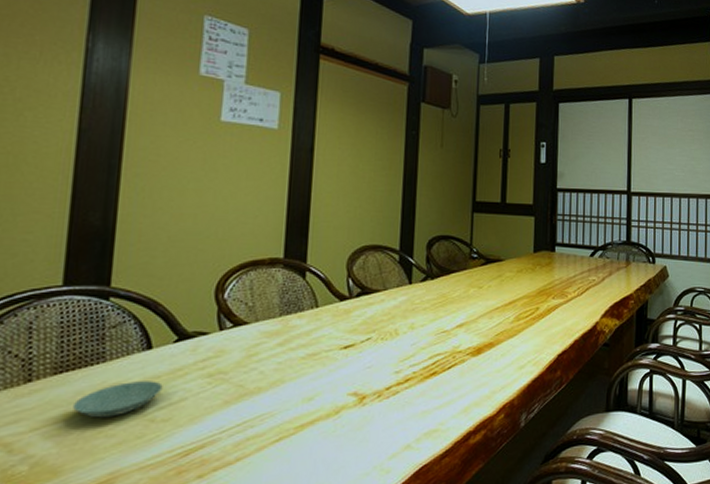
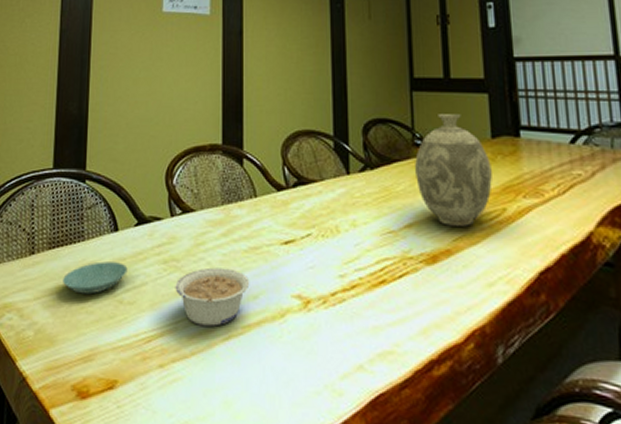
legume: none [220,375,306,432] -> present [175,267,250,327]
decorative vase: none [470,232,531,324] -> present [415,114,492,226]

